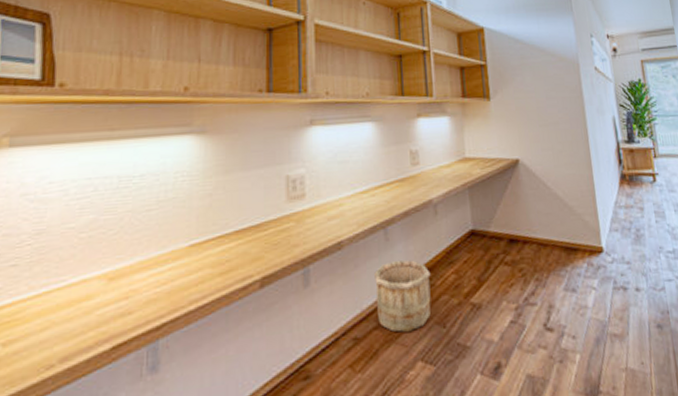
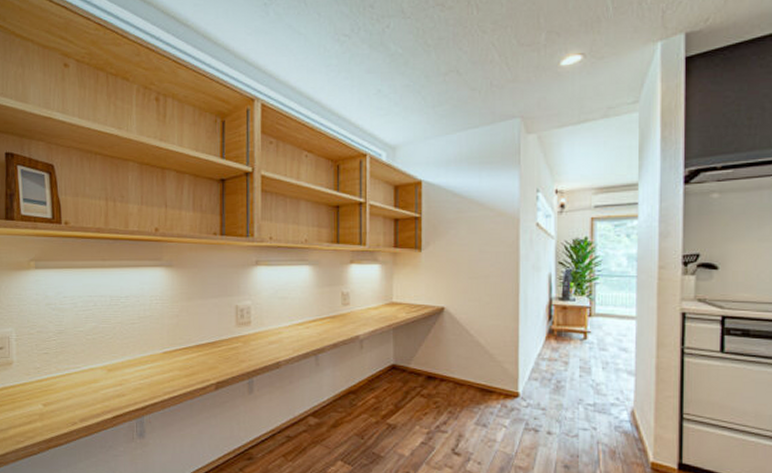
wooden bucket: present [374,260,431,332] -> none [306,383,354,438]

